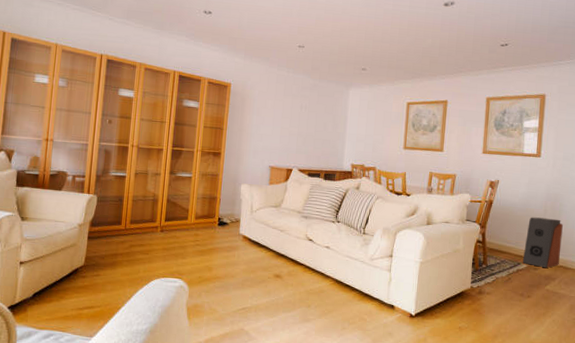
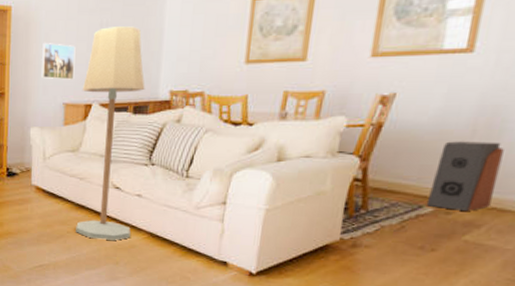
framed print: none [253,115,281,148] -> present [41,42,76,80]
floor lamp: none [275,110,333,286] -> present [76,26,145,240]

